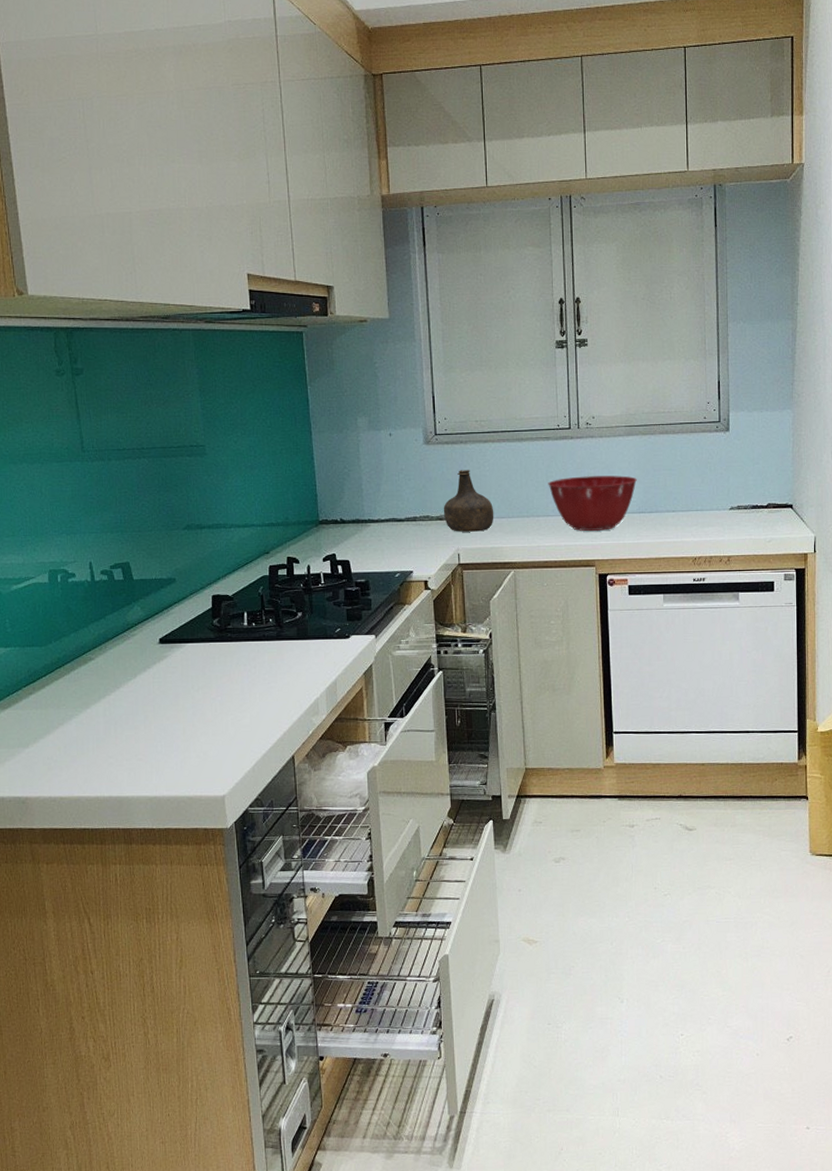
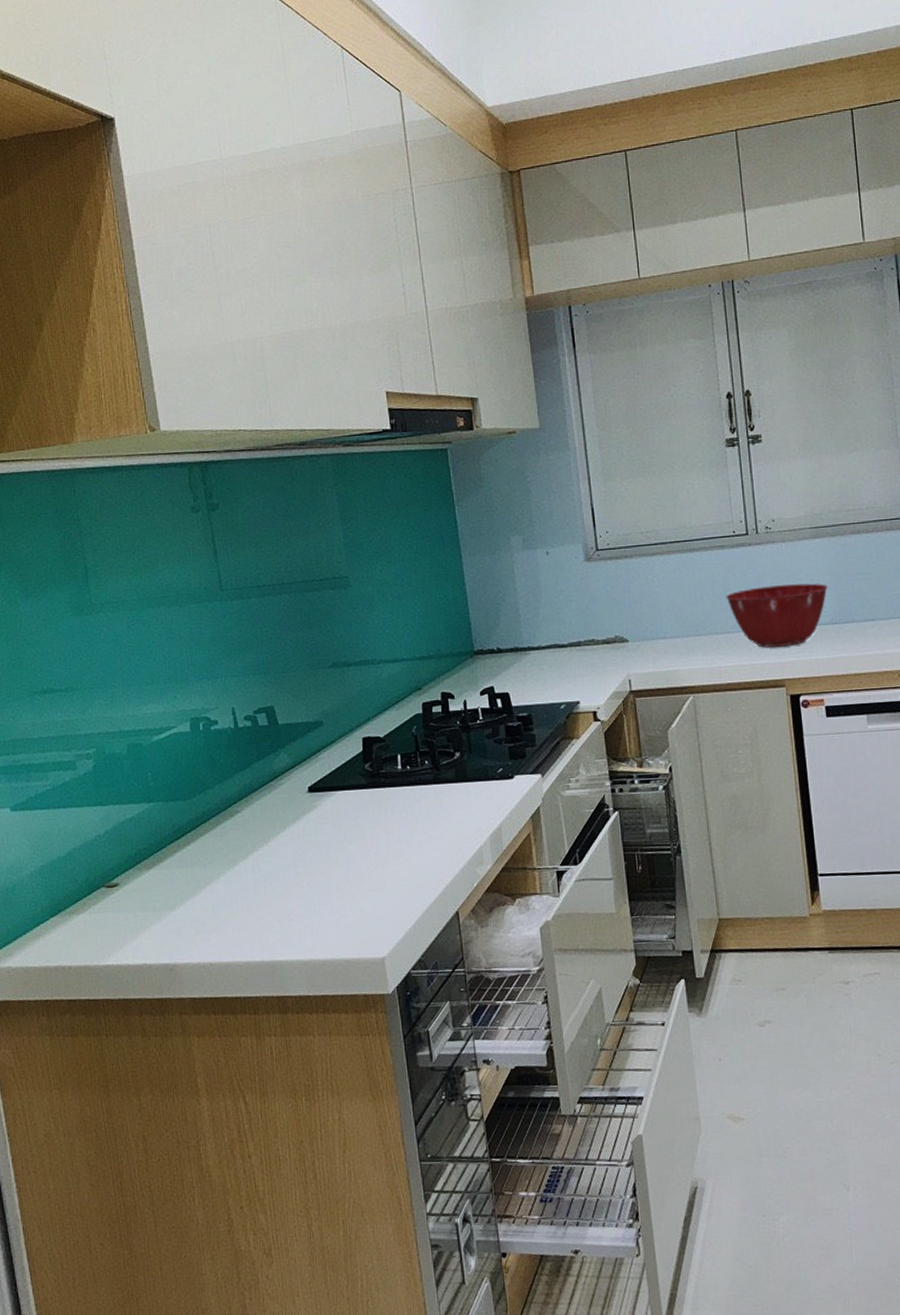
bottle: present [443,470,494,532] -> none [609,586,668,656]

